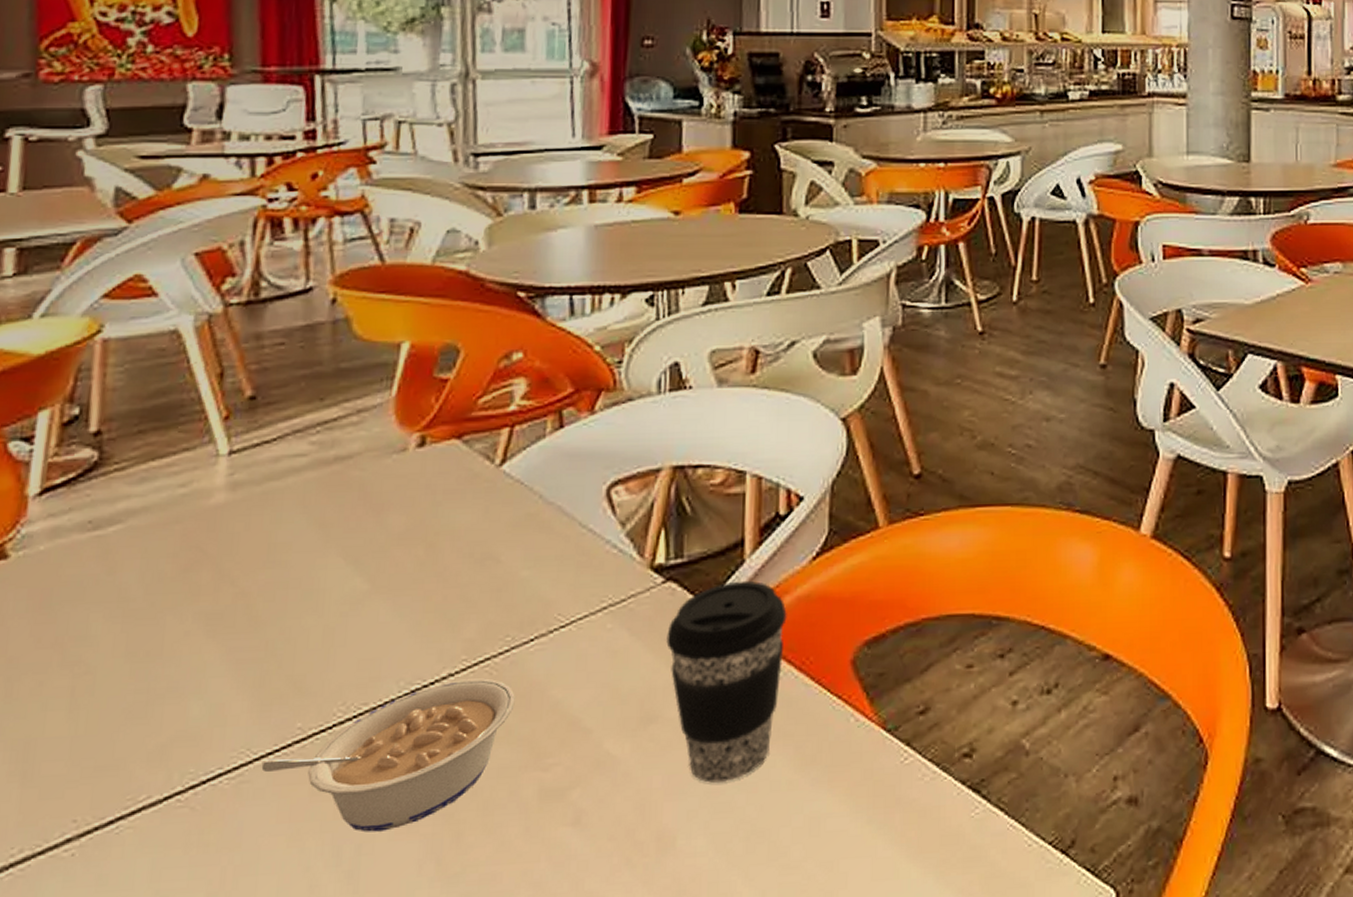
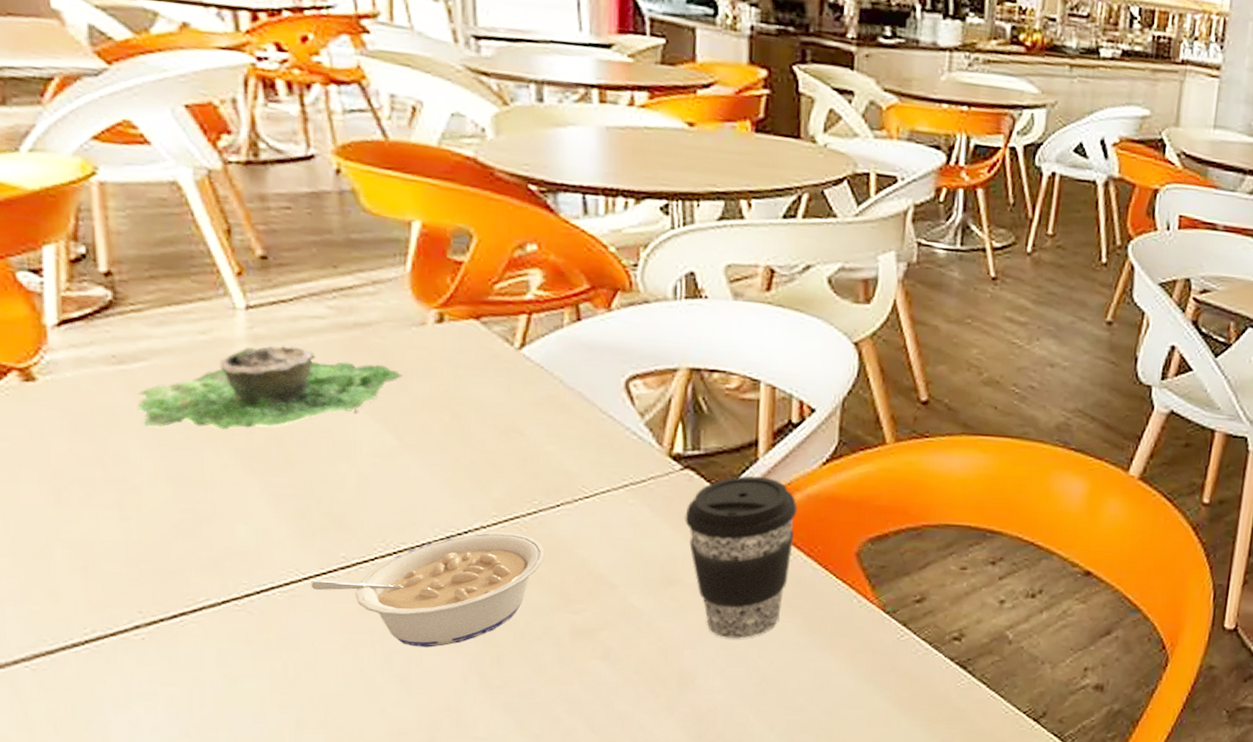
succulent planter: none [106,489,380,597] -> present [137,345,403,429]

